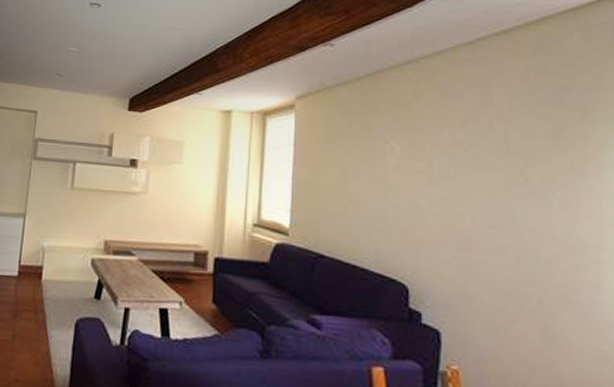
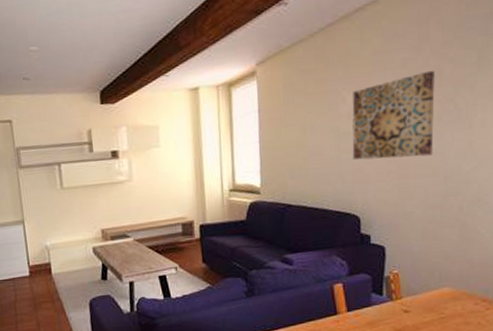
wall art: none [400,134,501,230] -> present [352,70,435,160]

